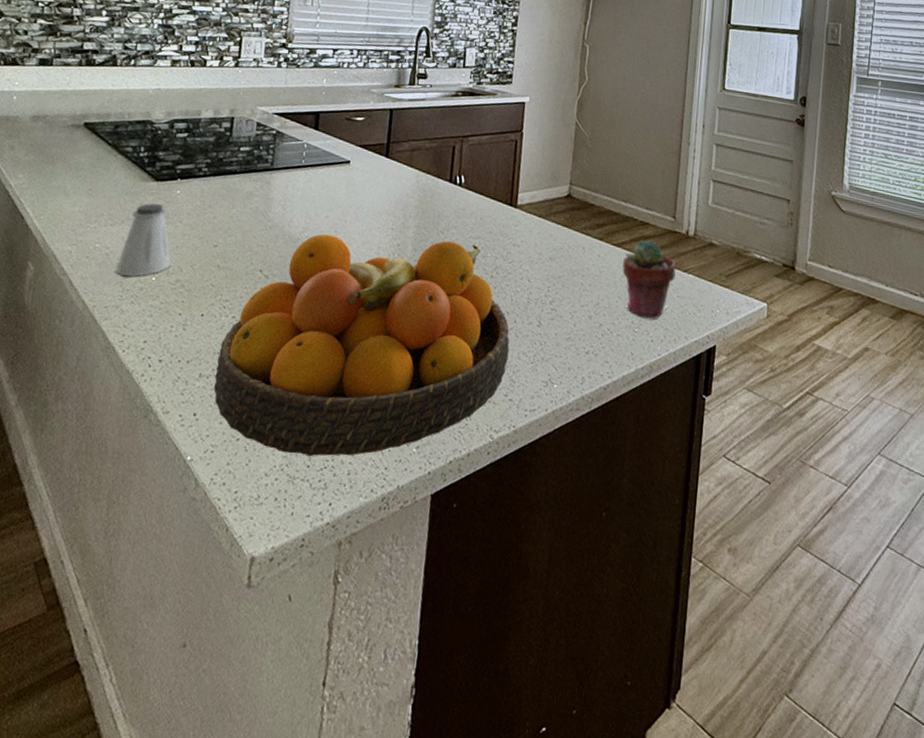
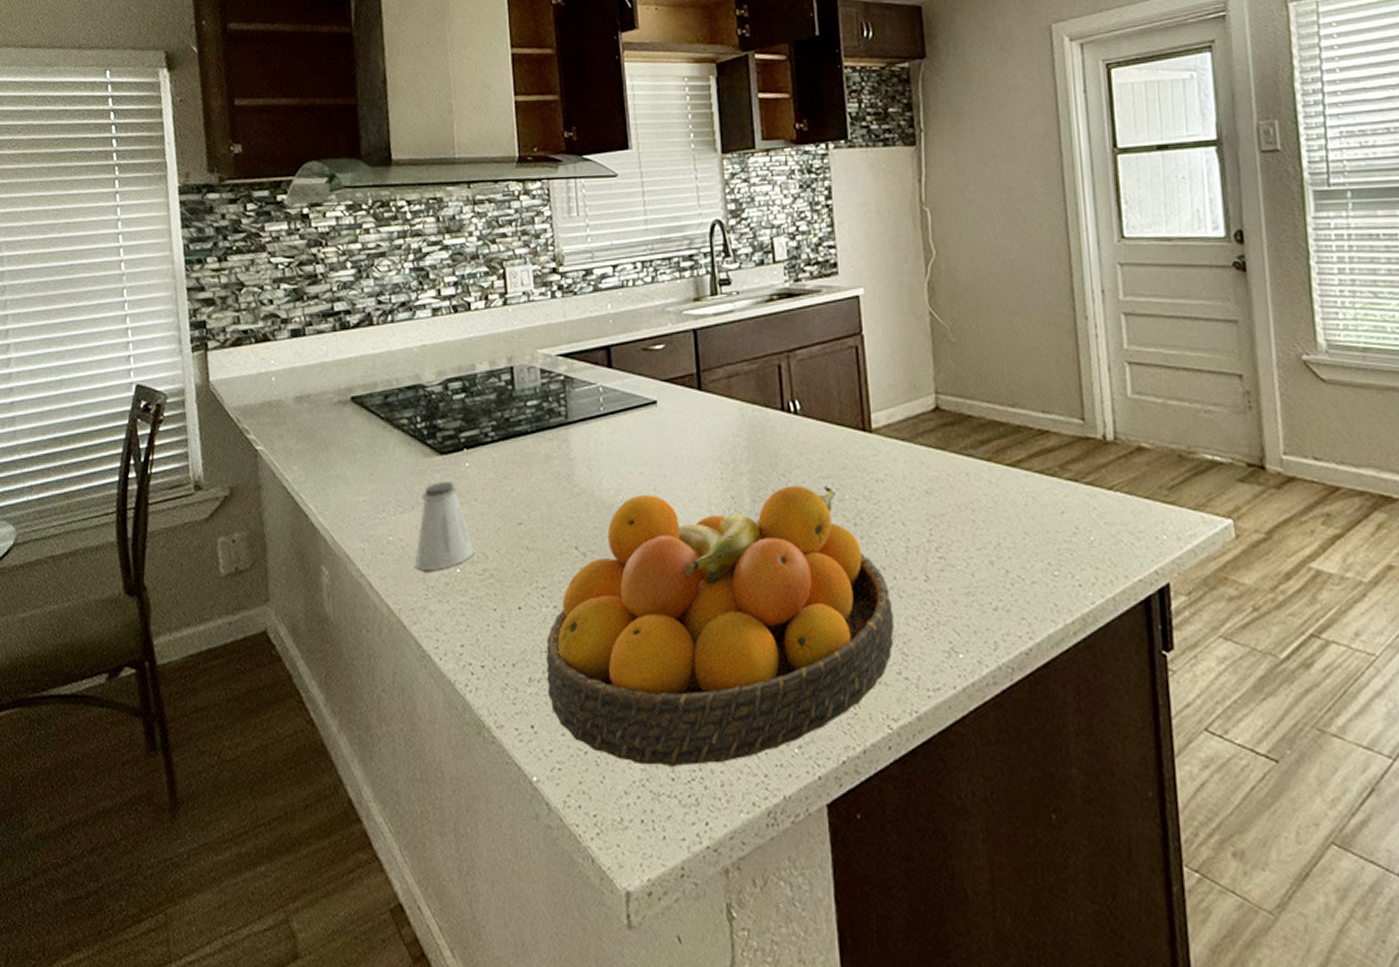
potted succulent: present [622,240,676,320] -> none [1023,453,1097,557]

